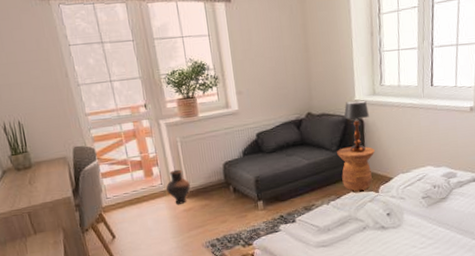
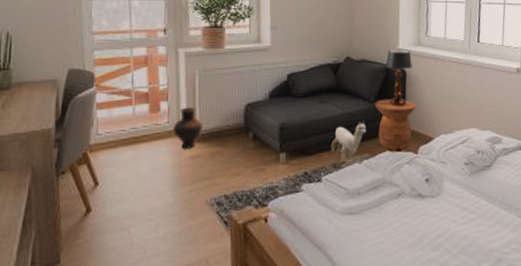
plush toy: none [301,168,332,205] -> present [332,121,367,163]

